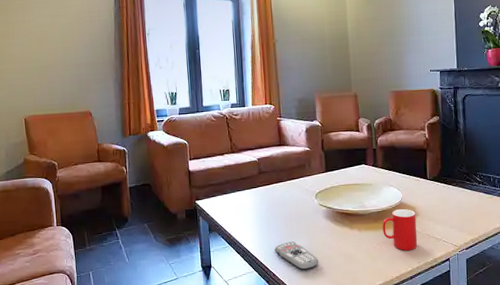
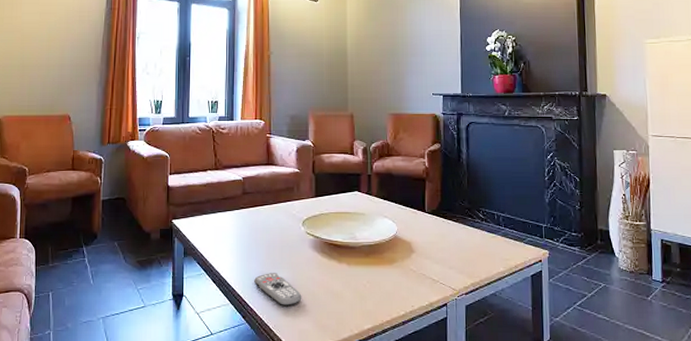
cup: present [382,208,418,251] -> none [374,243,412,291]

